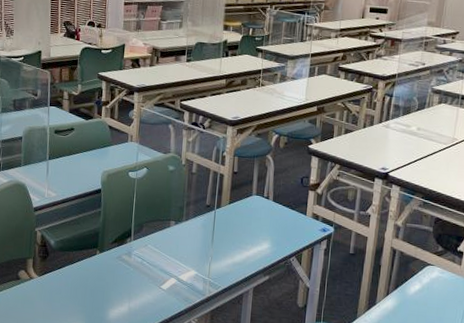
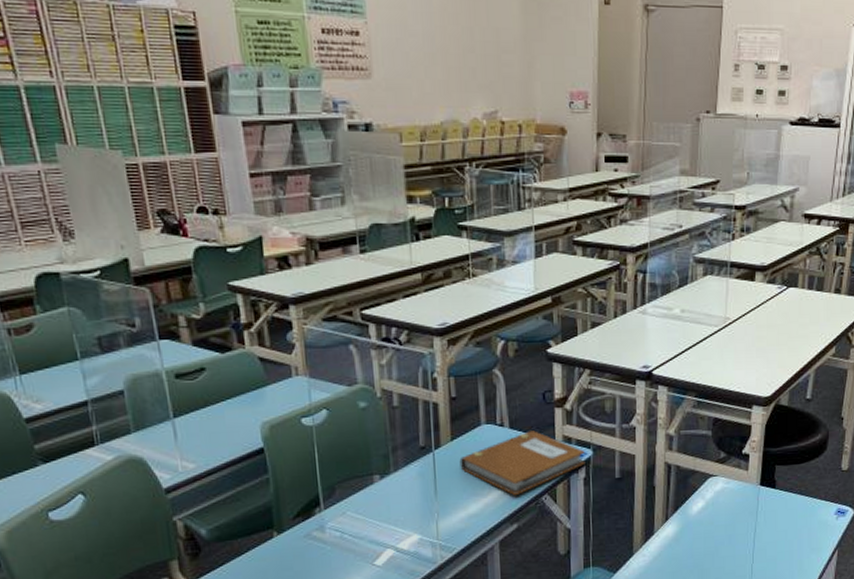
notebook: none [232,205,328,254] -> present [459,431,585,496]

